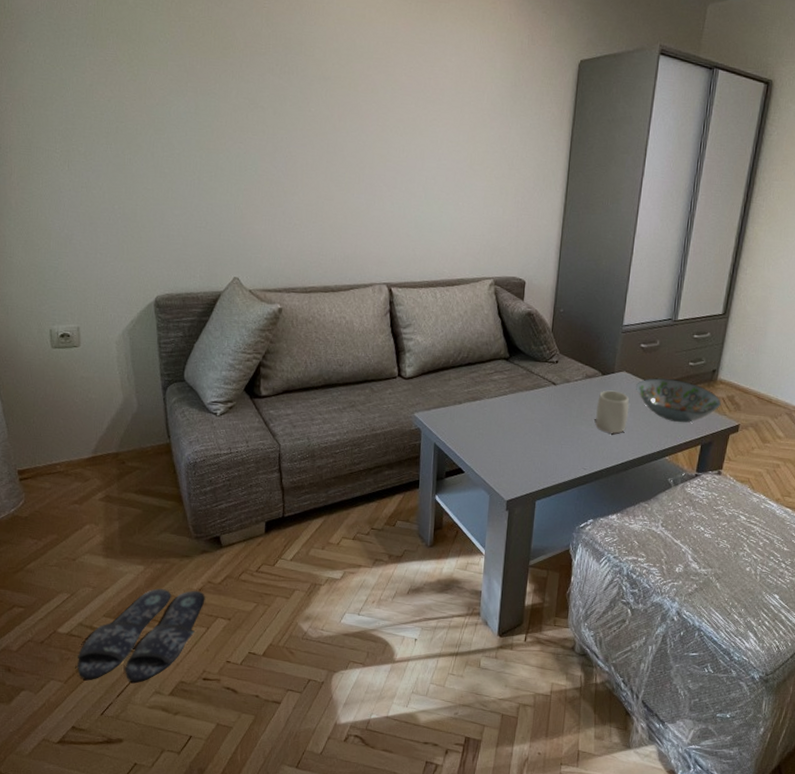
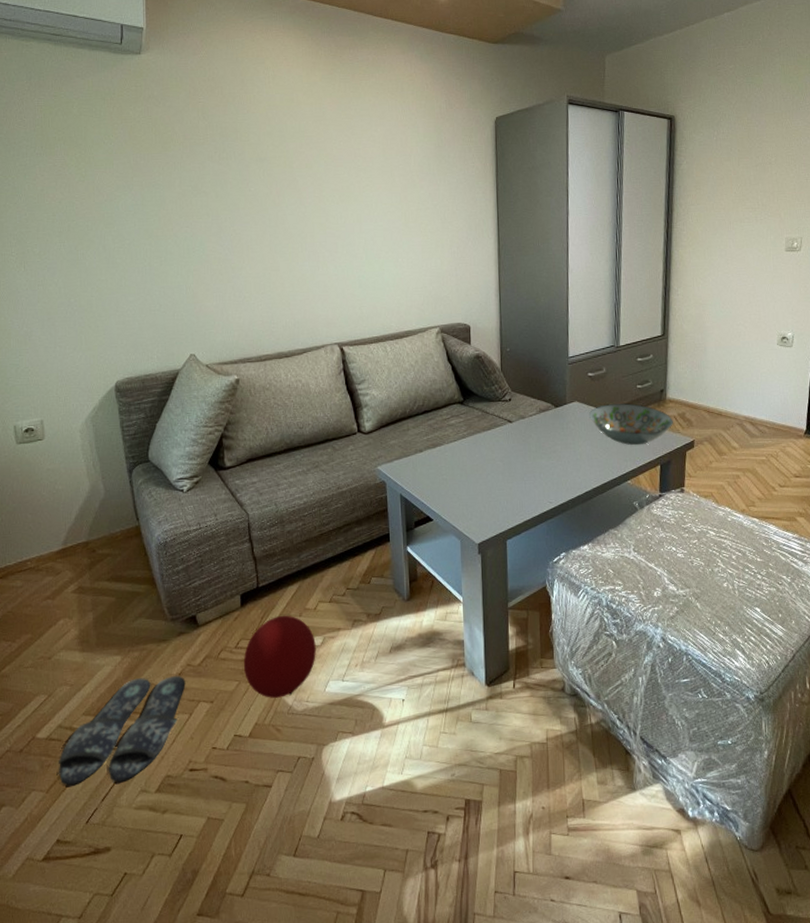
ball: none [263,547,336,623] -> present [243,616,316,698]
mug: present [595,390,629,434] -> none [554,421,586,464]

